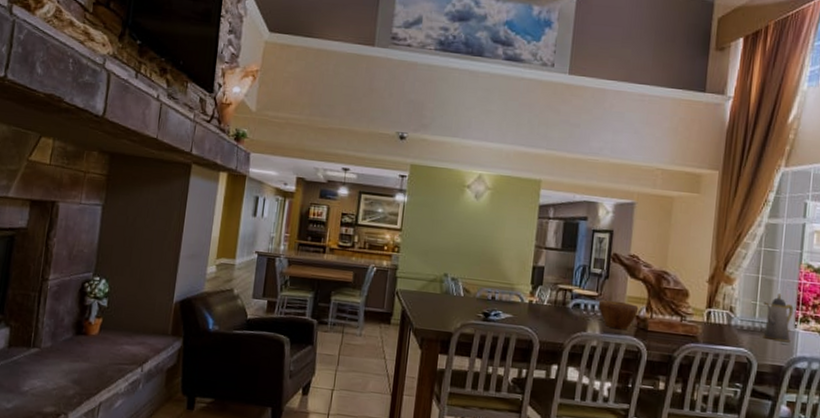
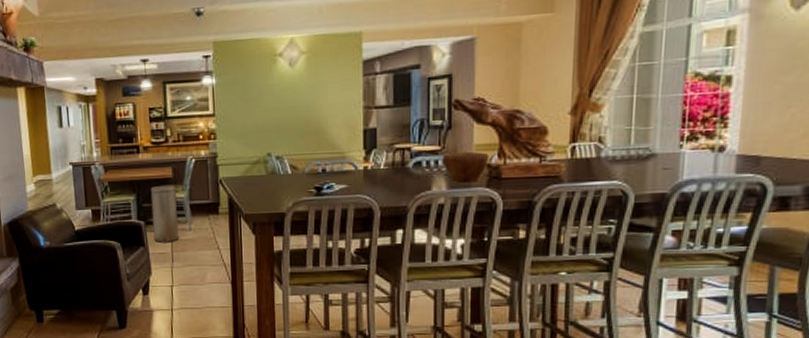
pedal bin: none [323,287,355,346] -> present [150,186,179,244]
coffee pot: present [762,293,794,343] -> none [639,112,678,167]

